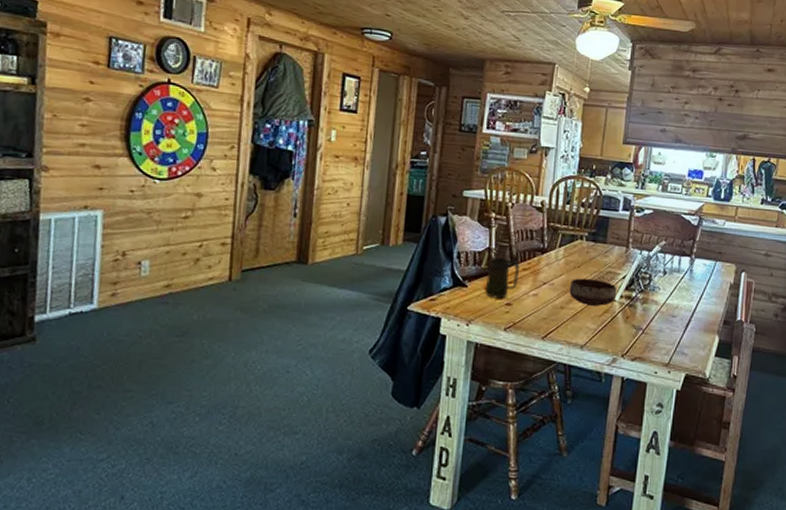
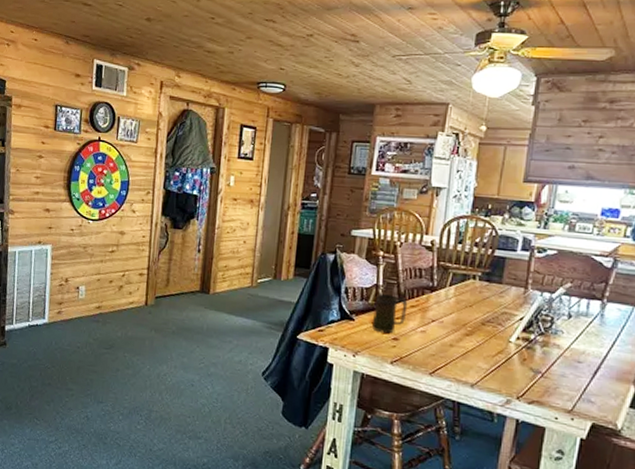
bowl: present [569,278,617,306] -> none [459,317,513,347]

